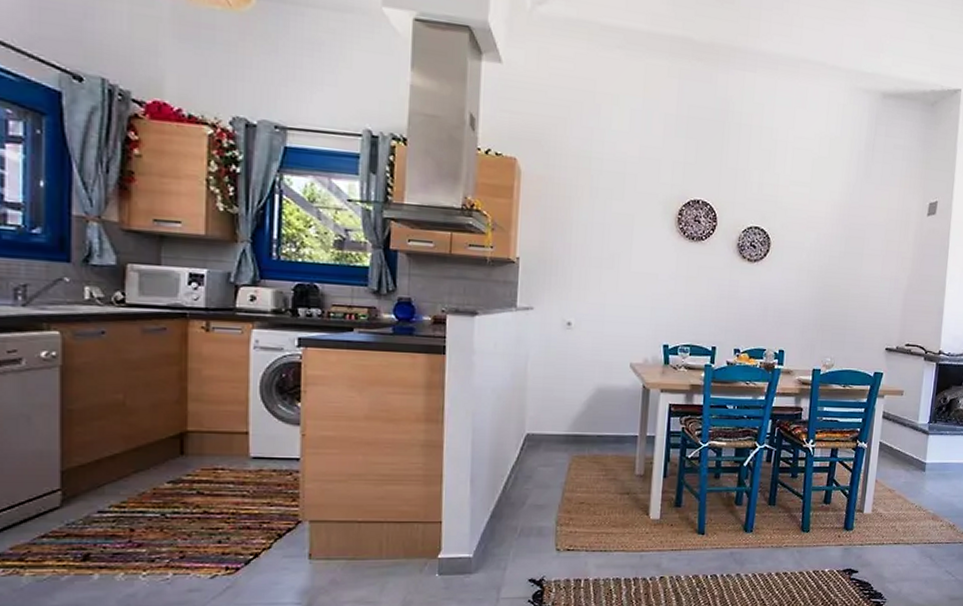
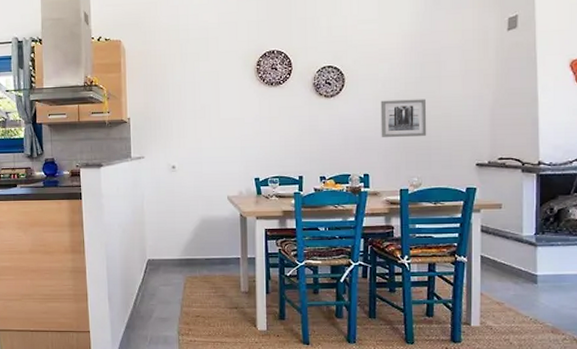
wall art: none [800,272,847,315] -> present [380,99,427,137]

